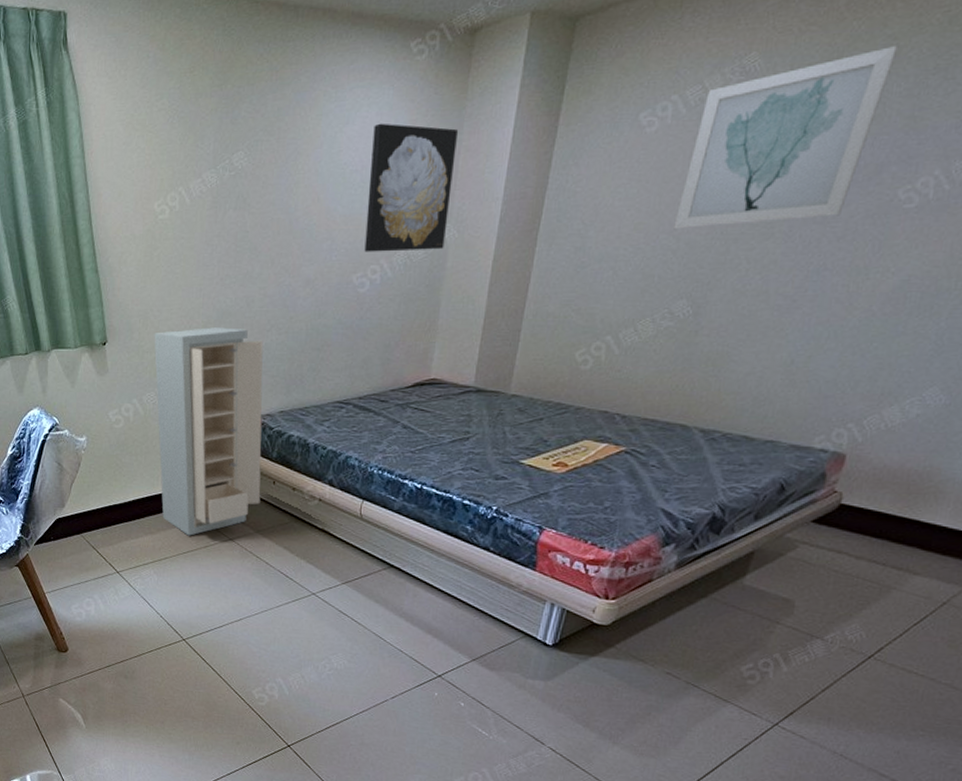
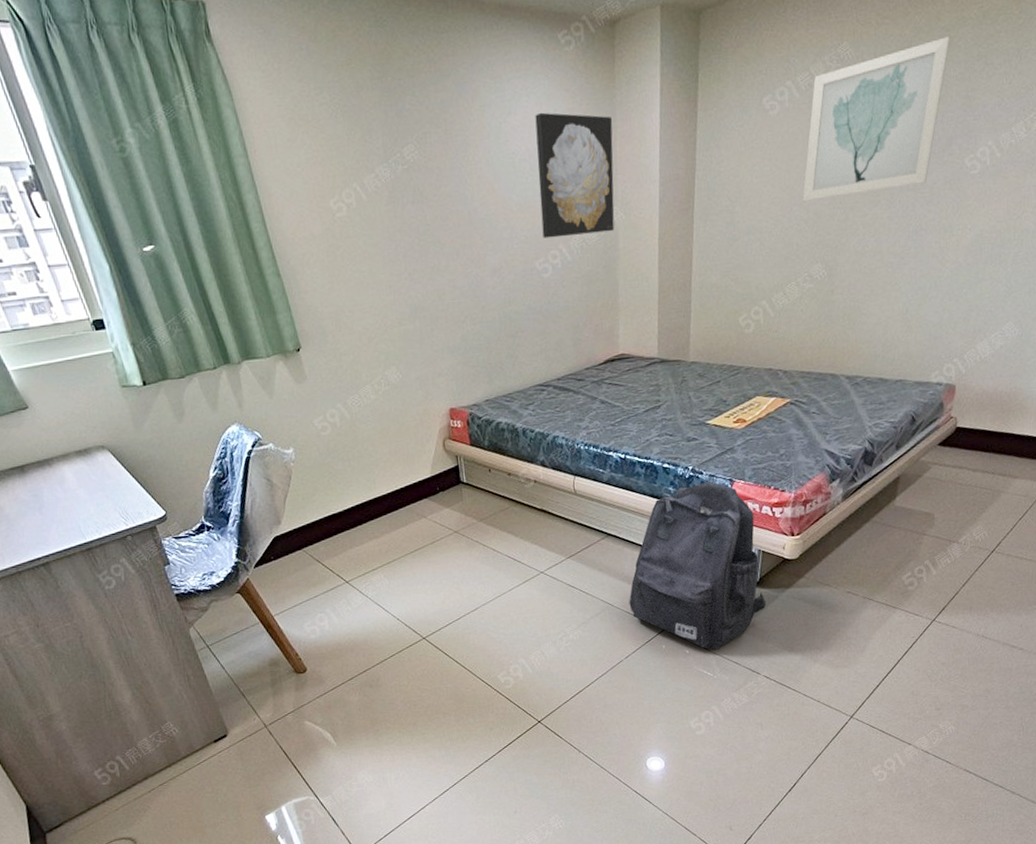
storage cabinet: present [154,328,264,536] -> none [349,322,479,535]
backpack: none [403,526,563,708] -> present [629,482,766,650]

